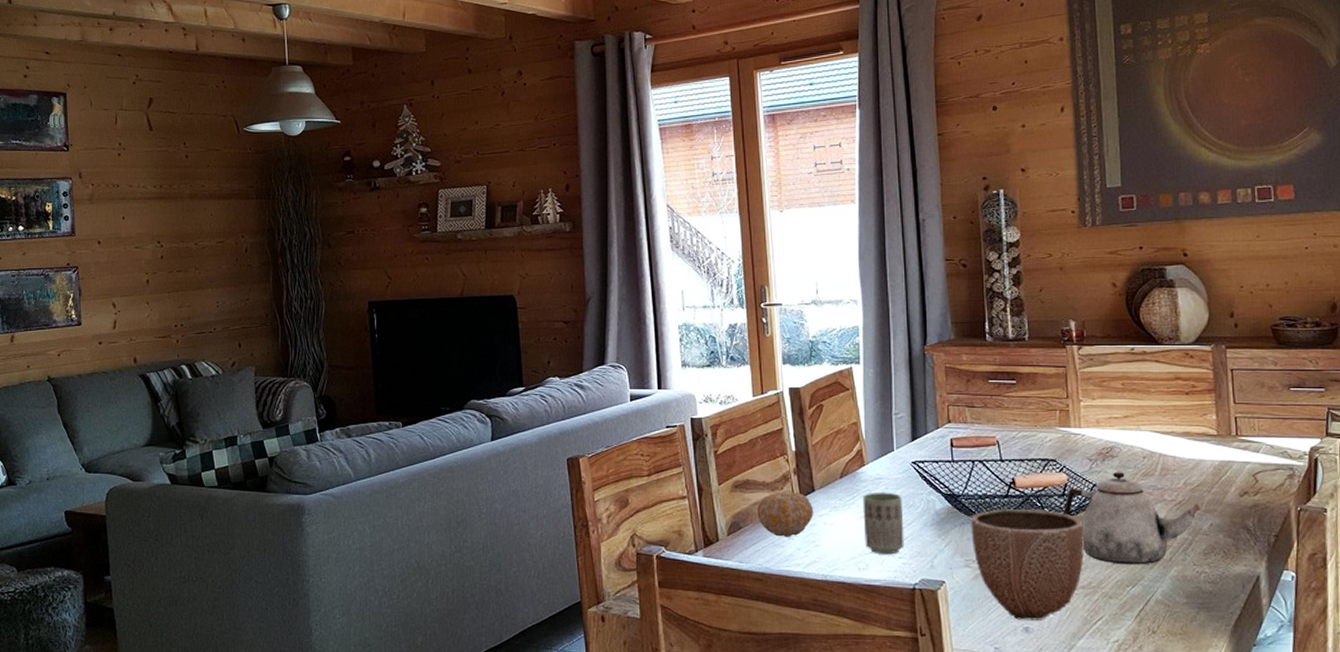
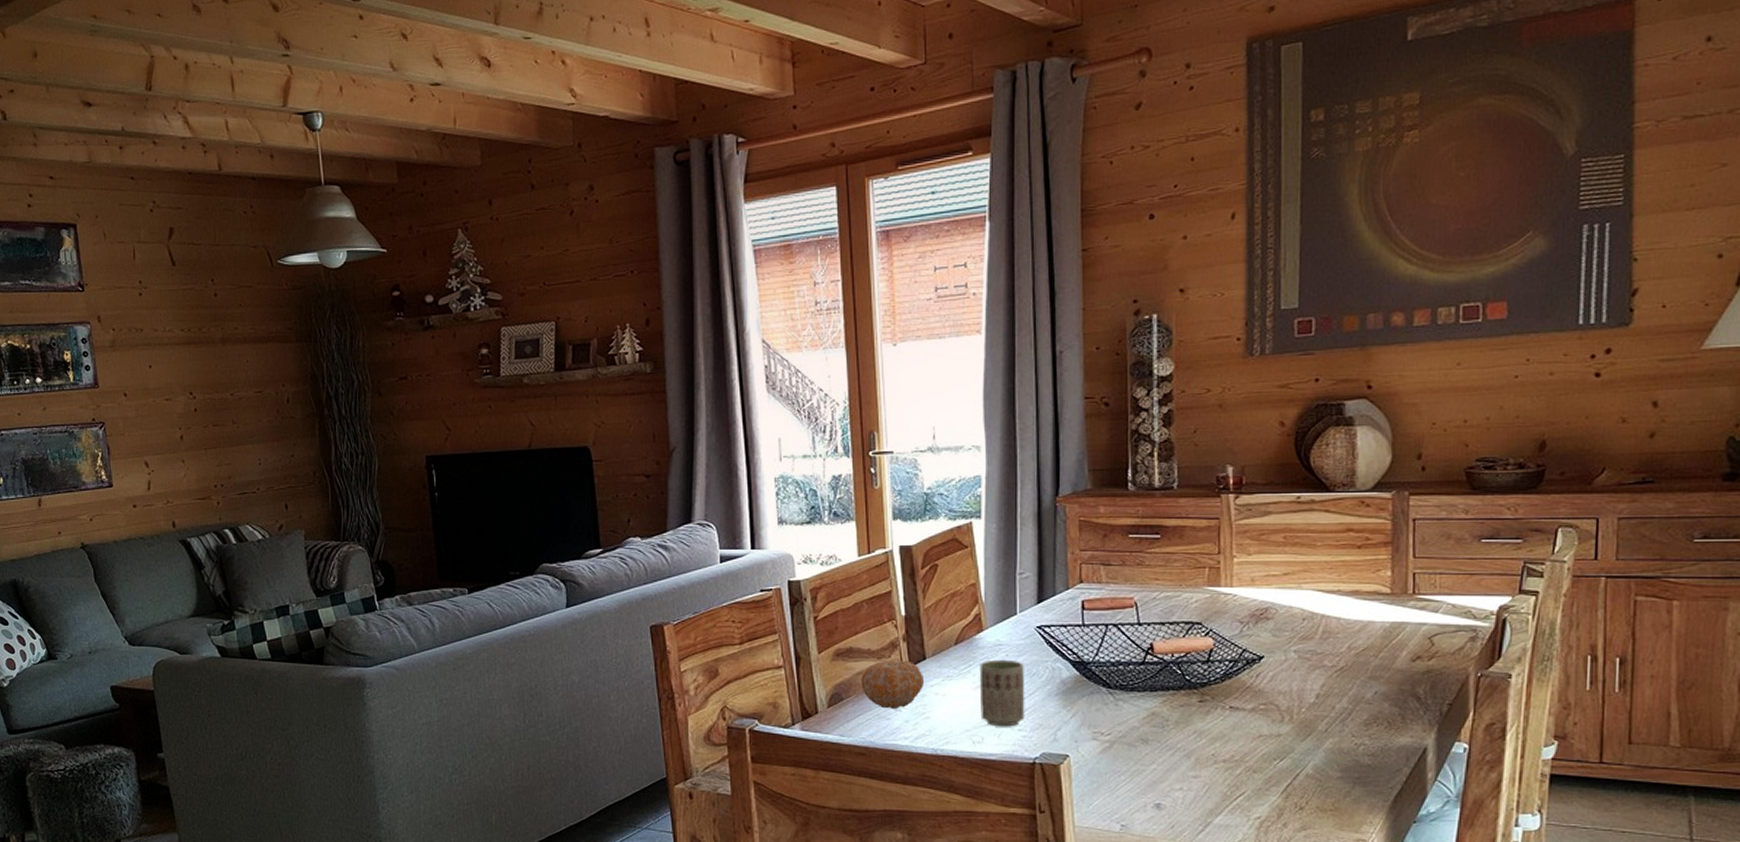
decorative bowl: present [970,508,1085,621] -> none [1100,676,1230,796]
teapot: present [1063,472,1201,565] -> none [1207,636,1366,737]

